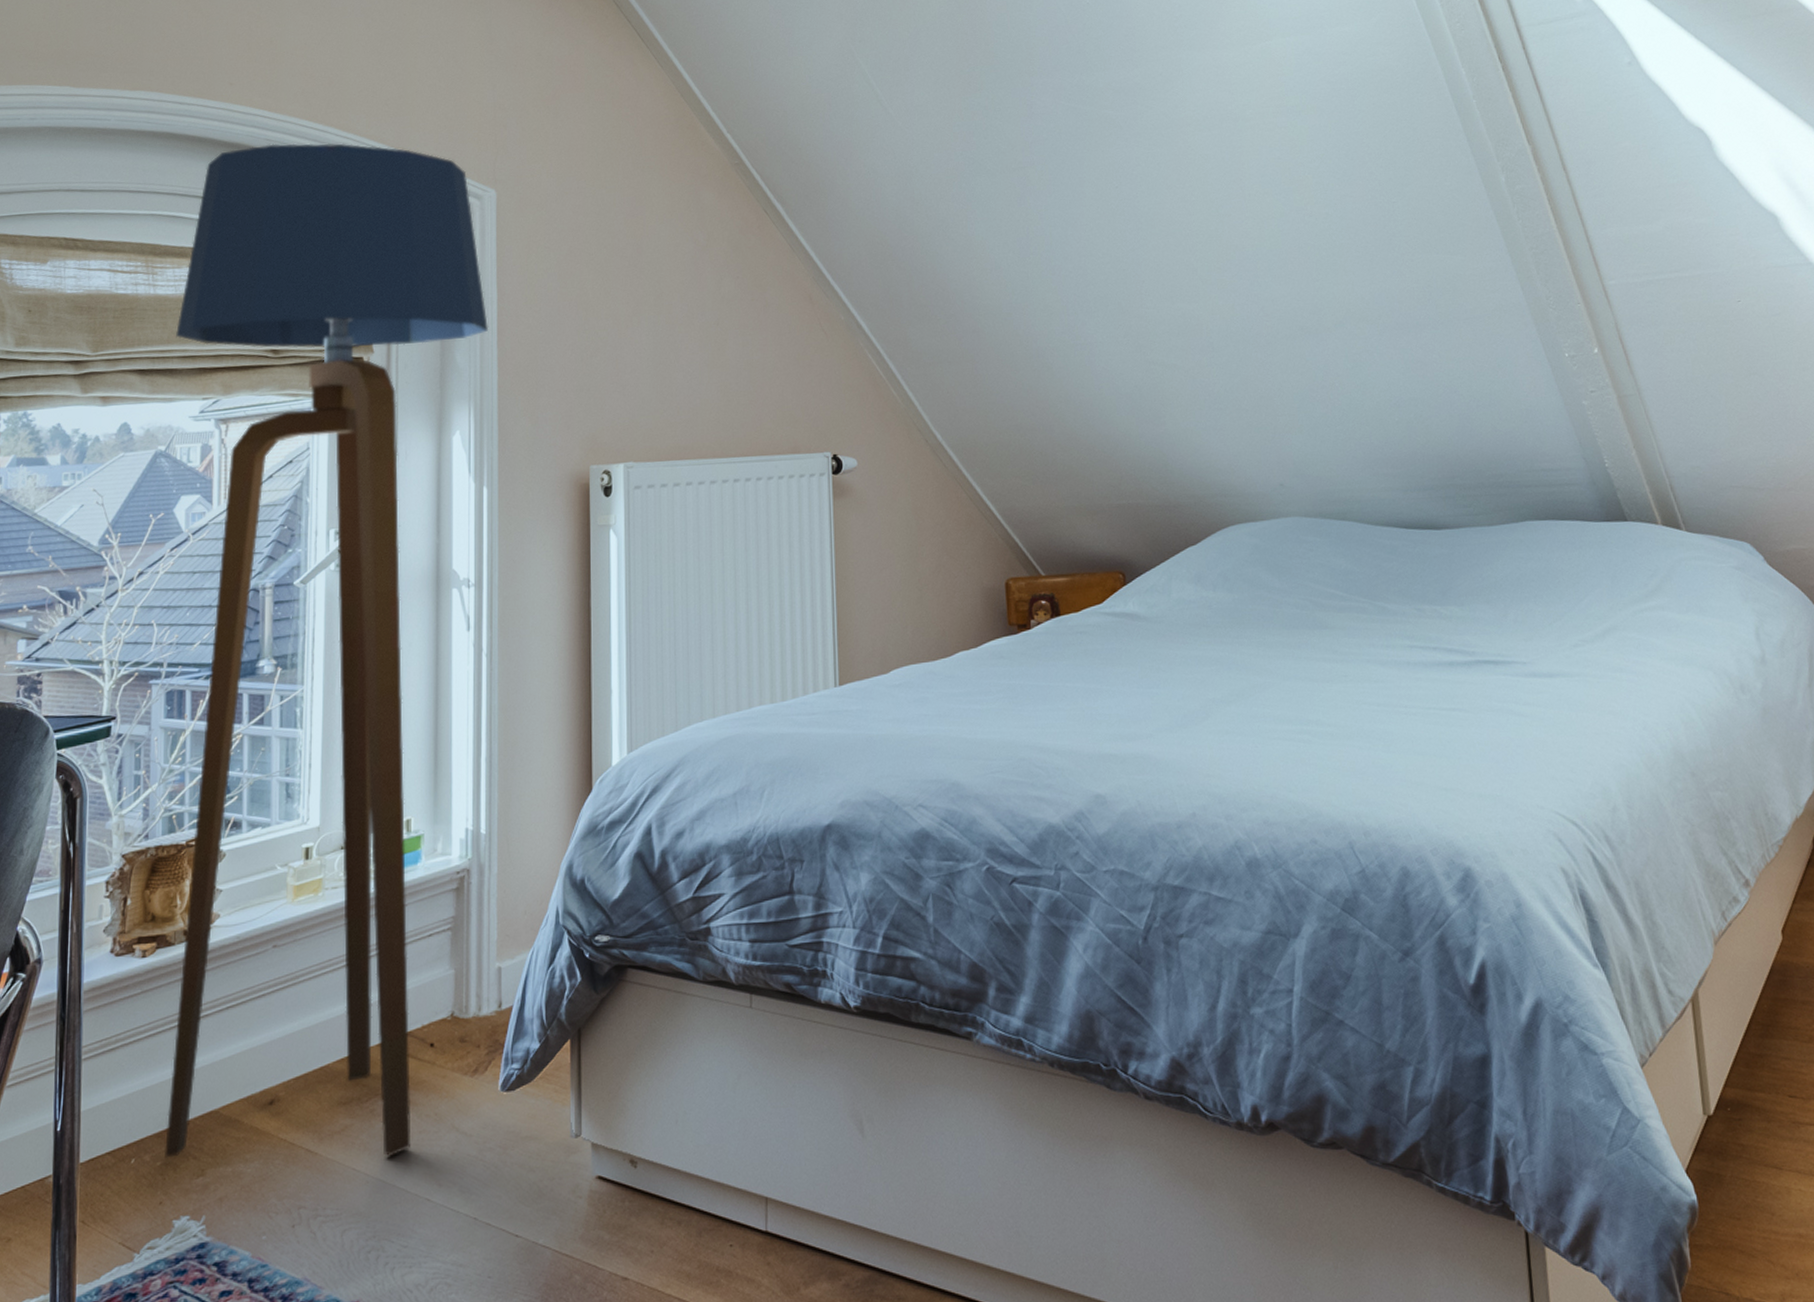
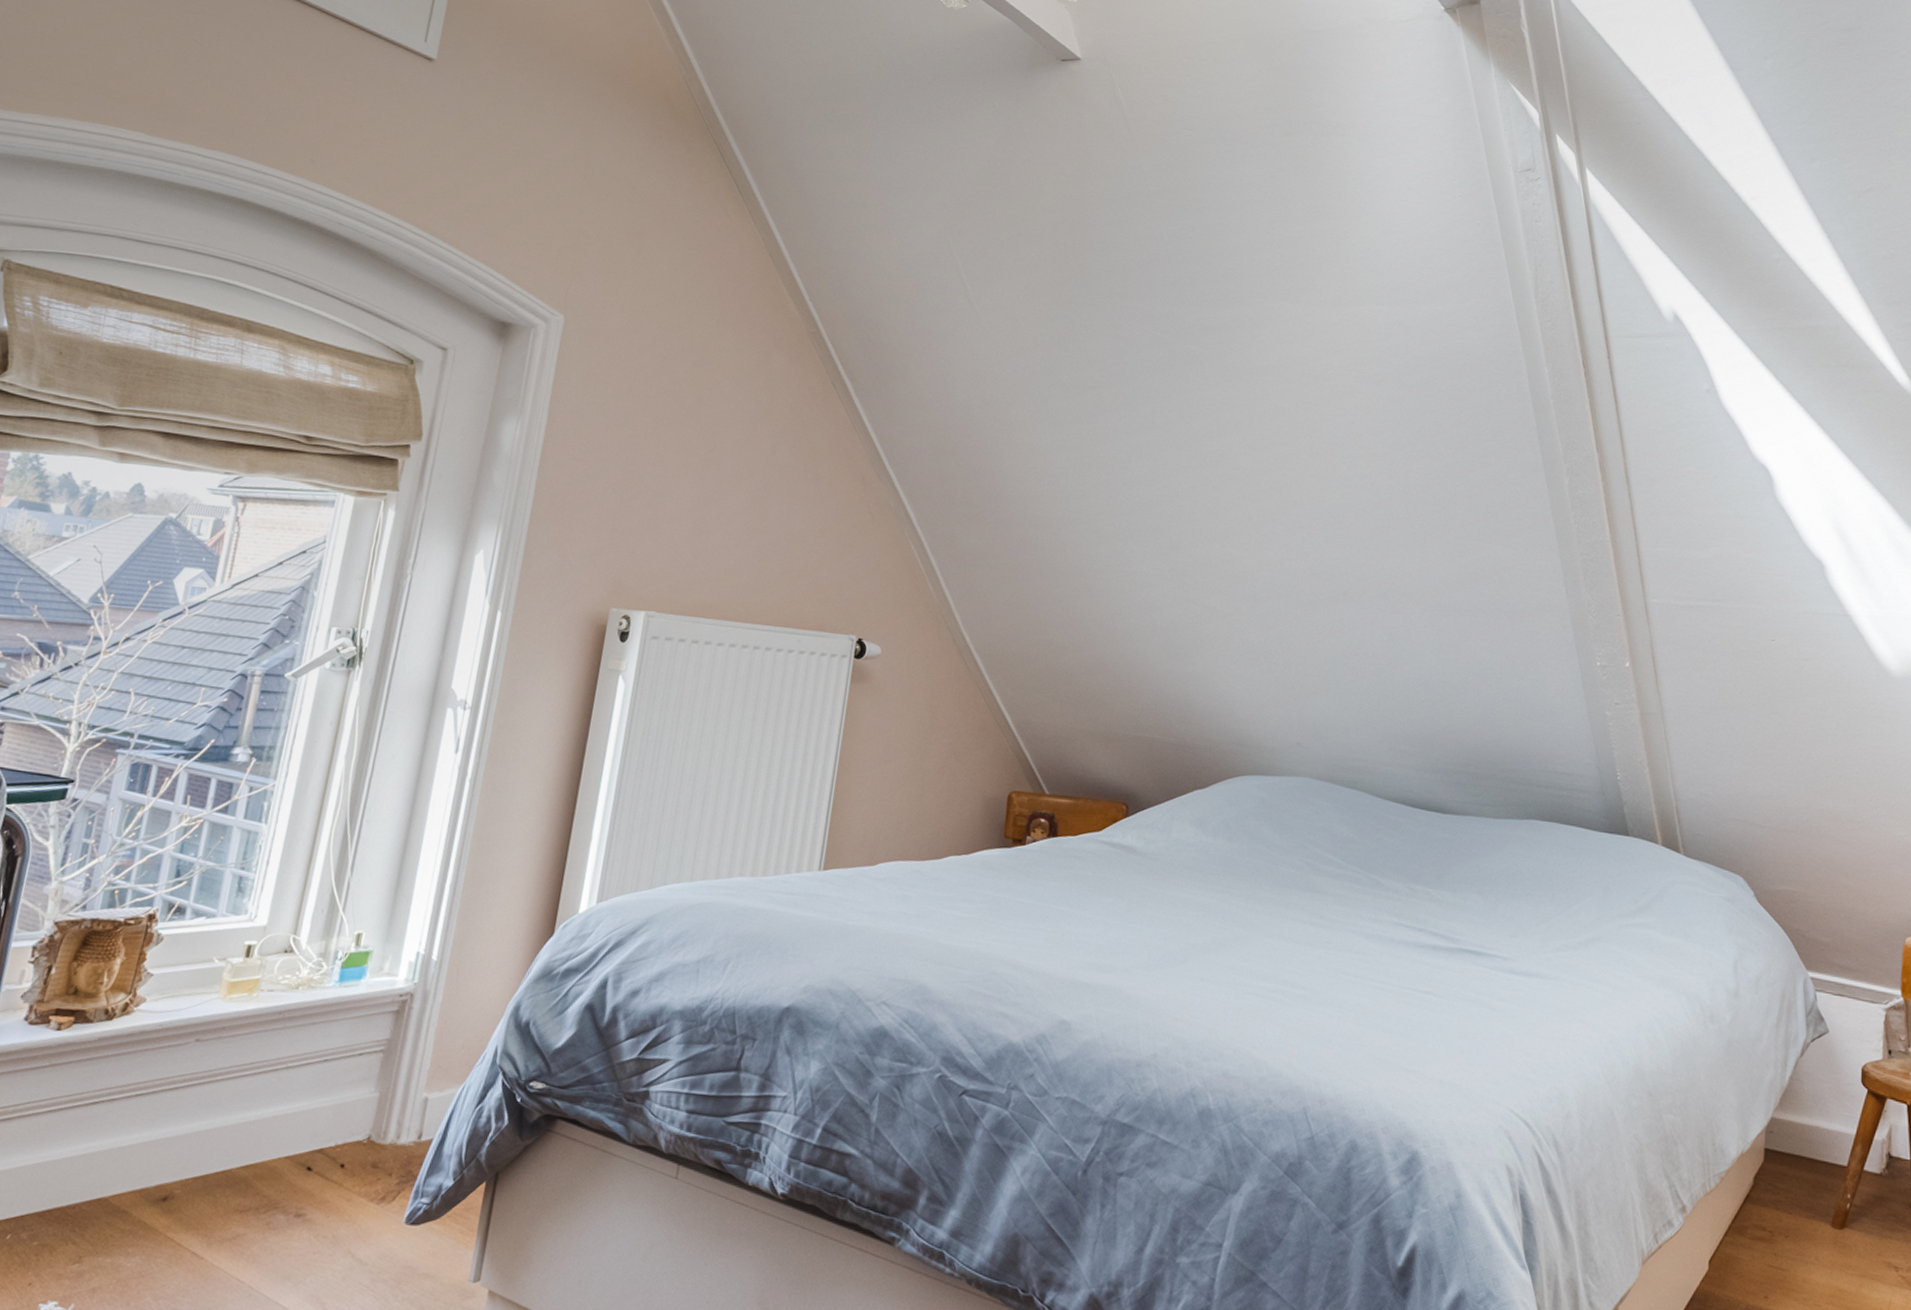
floor lamp: present [164,143,489,1158] -> none [43,227,537,1273]

